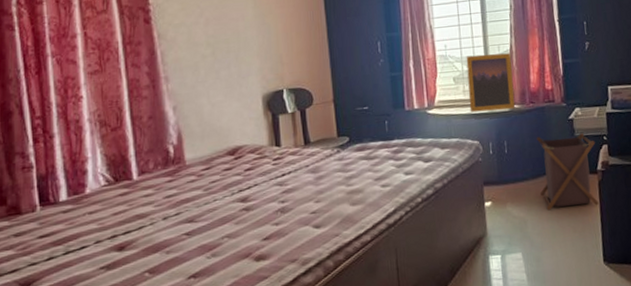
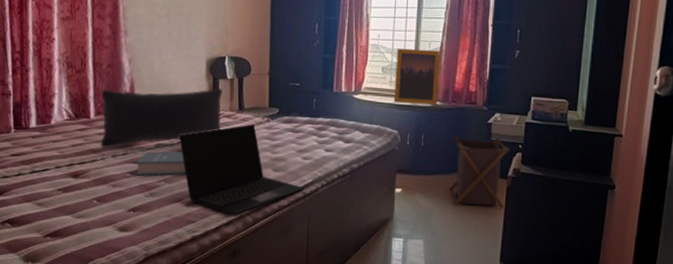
pillow: none [143,124,286,211] -> present [100,88,223,148]
book: none [192,200,251,236] -> present [136,151,186,176]
laptop: none [239,157,388,263] -> present [178,124,305,216]

